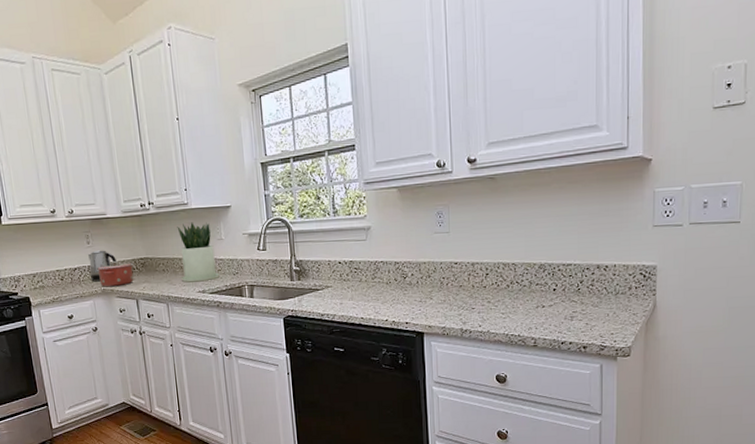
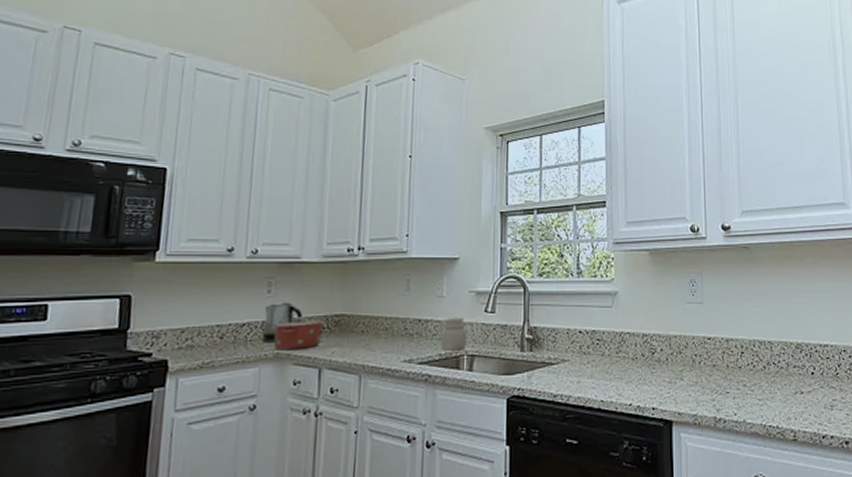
planter: present [177,222,220,283] -> none [383,274,435,349]
jar: none [225,255,246,283] -> present [440,317,467,351]

